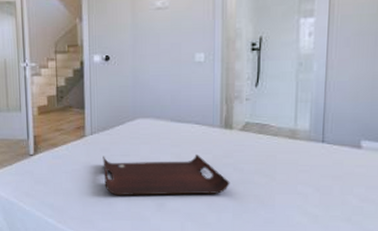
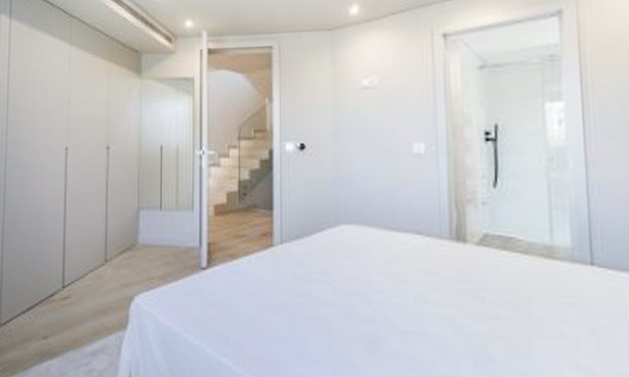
serving tray: present [103,155,230,195] -> none [295,273,468,333]

